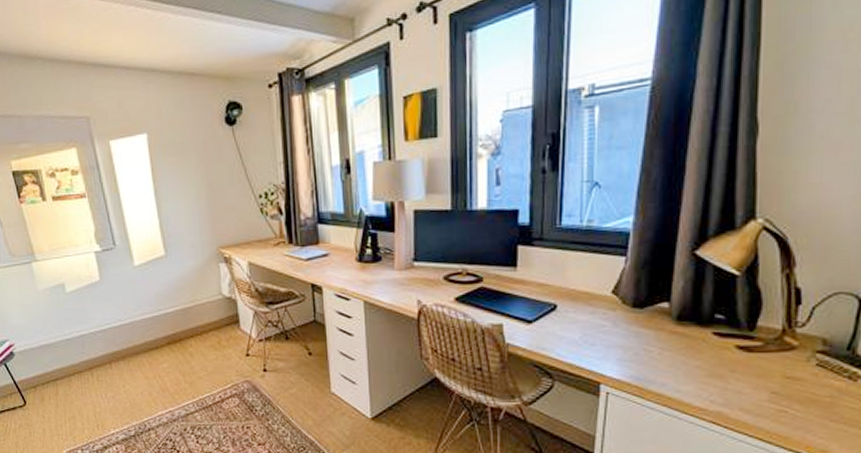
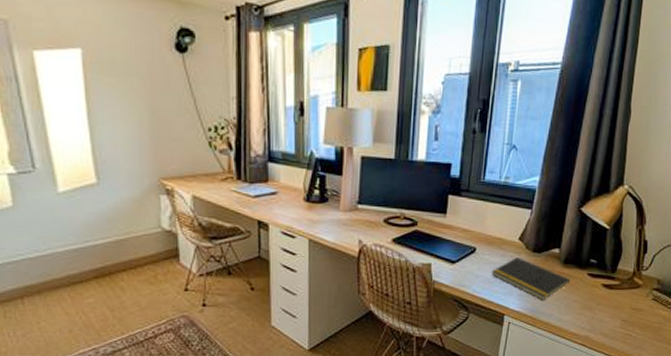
notepad: none [579,315,689,366] -> present [491,257,571,300]

